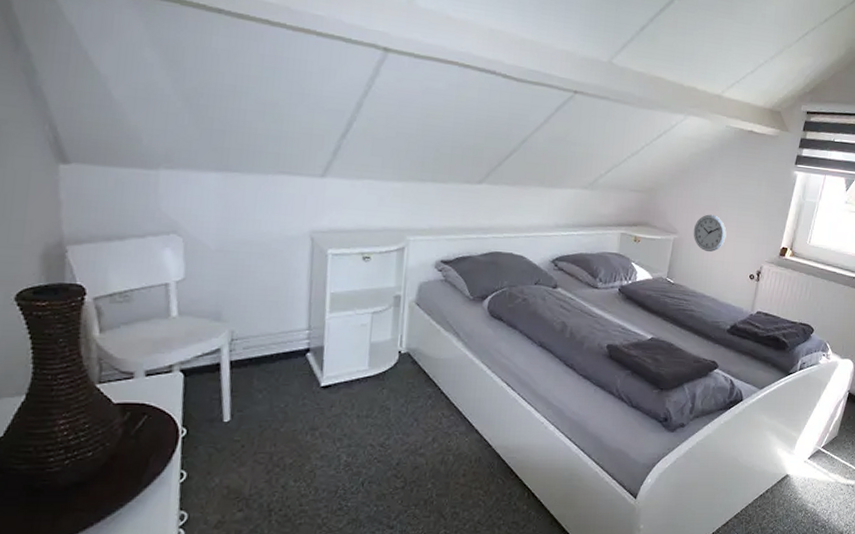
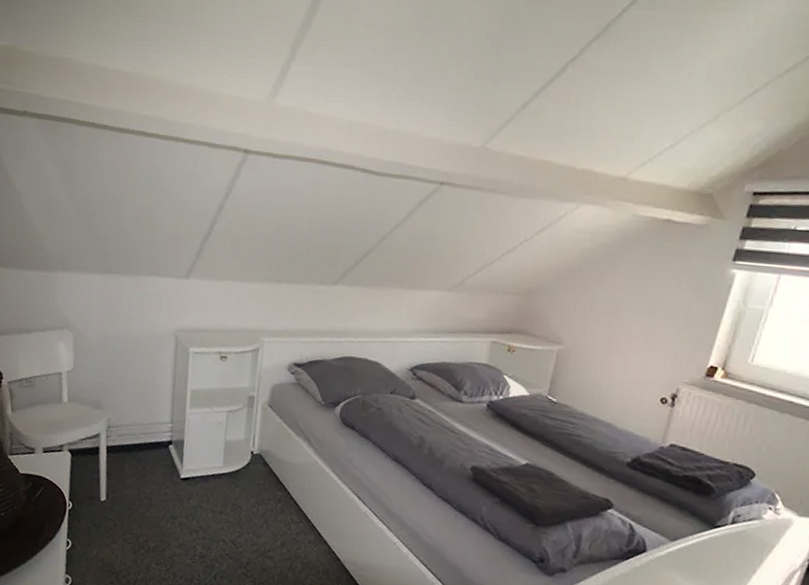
wall clock: present [693,214,727,252] -> none [583,322,630,367]

